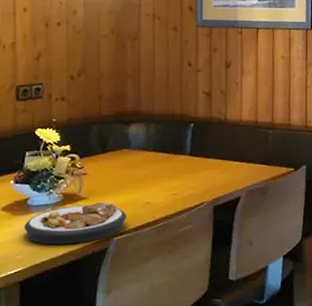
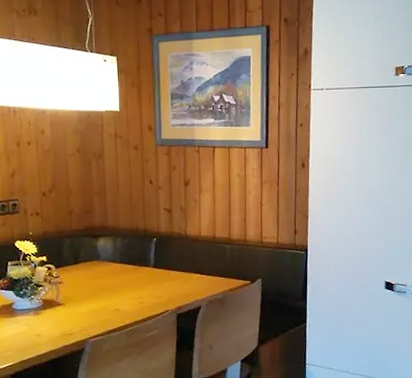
plate: present [24,202,128,245] -> none [11,308,100,345]

